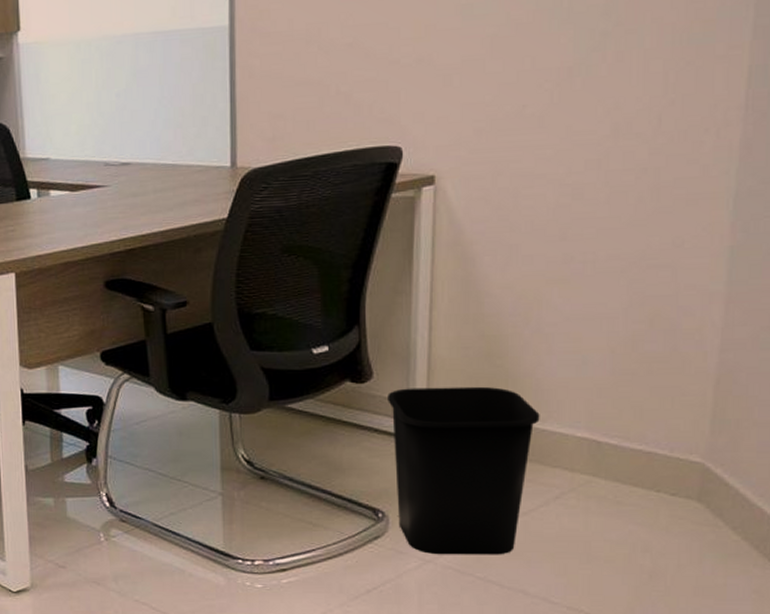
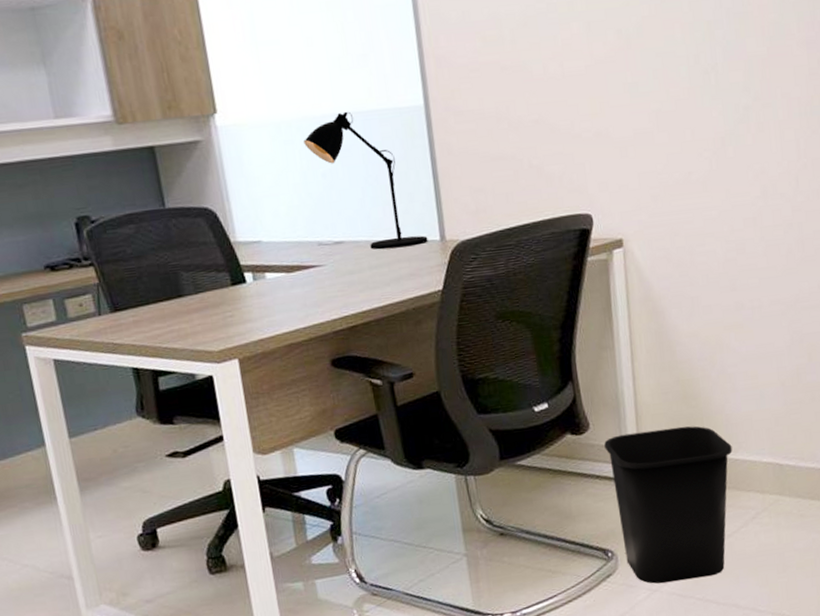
desk lamp: none [101,31,218,174] -> present [304,111,428,250]

